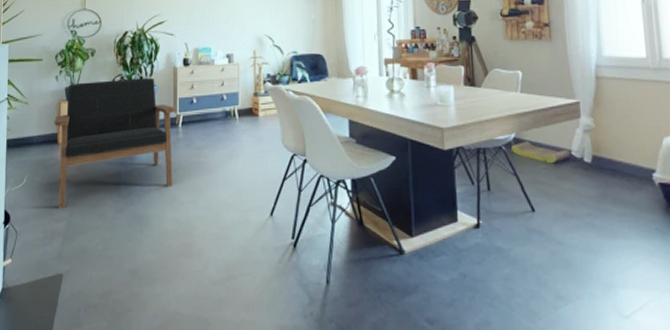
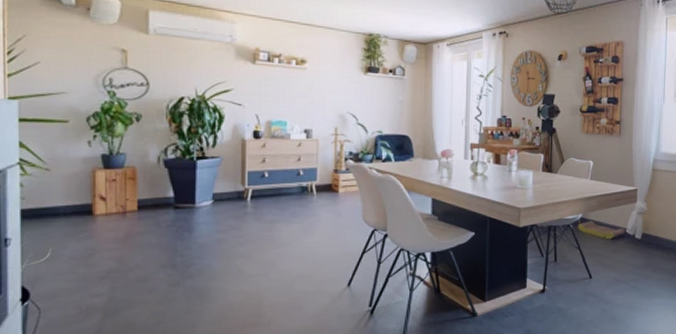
armchair: present [54,77,176,209] -> none [87,148,244,284]

